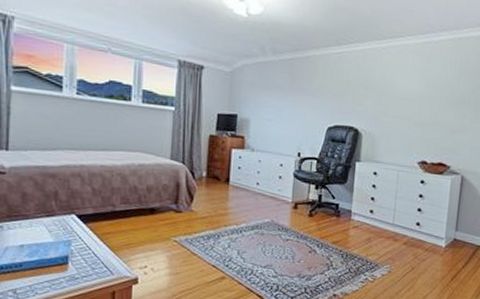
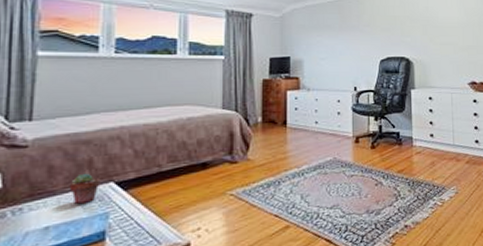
potted succulent: none [39,203,64,230] -> present [69,173,101,204]

